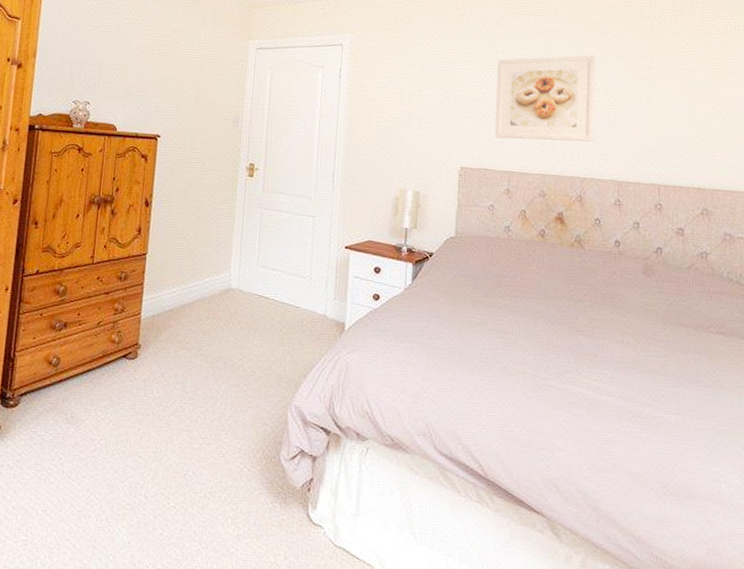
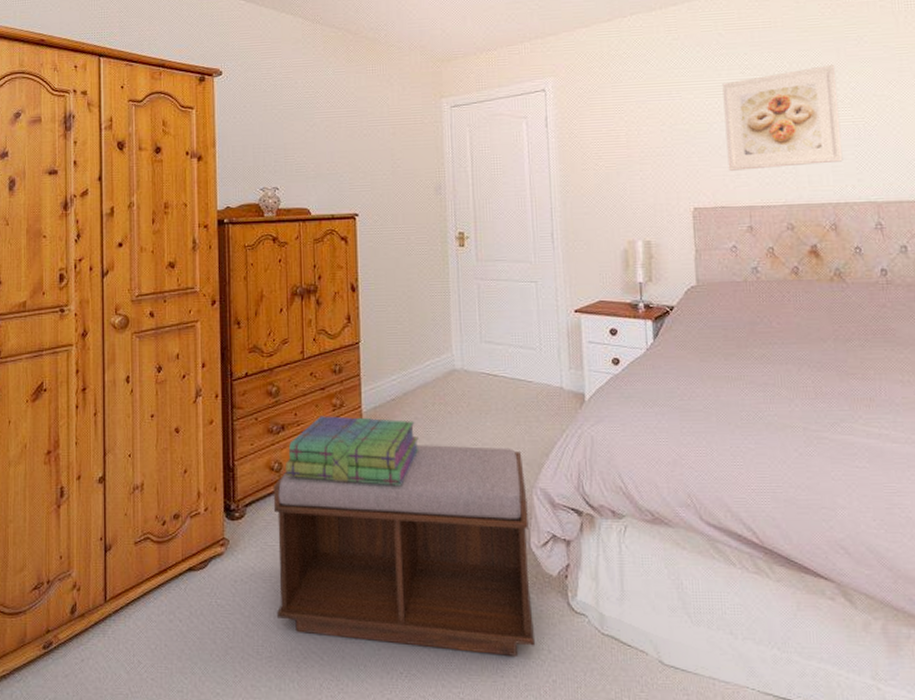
bench: none [37,354,283,560] -> present [273,445,534,656]
stack of books: none [62,318,190,390] -> present [284,416,419,485]

